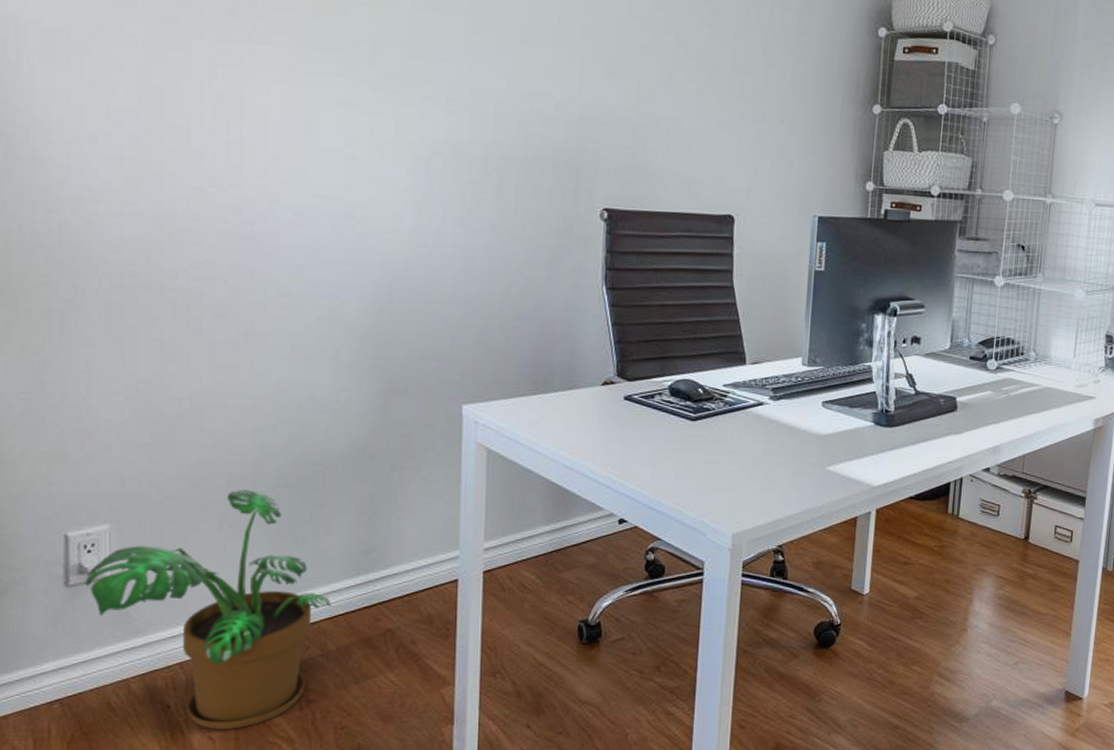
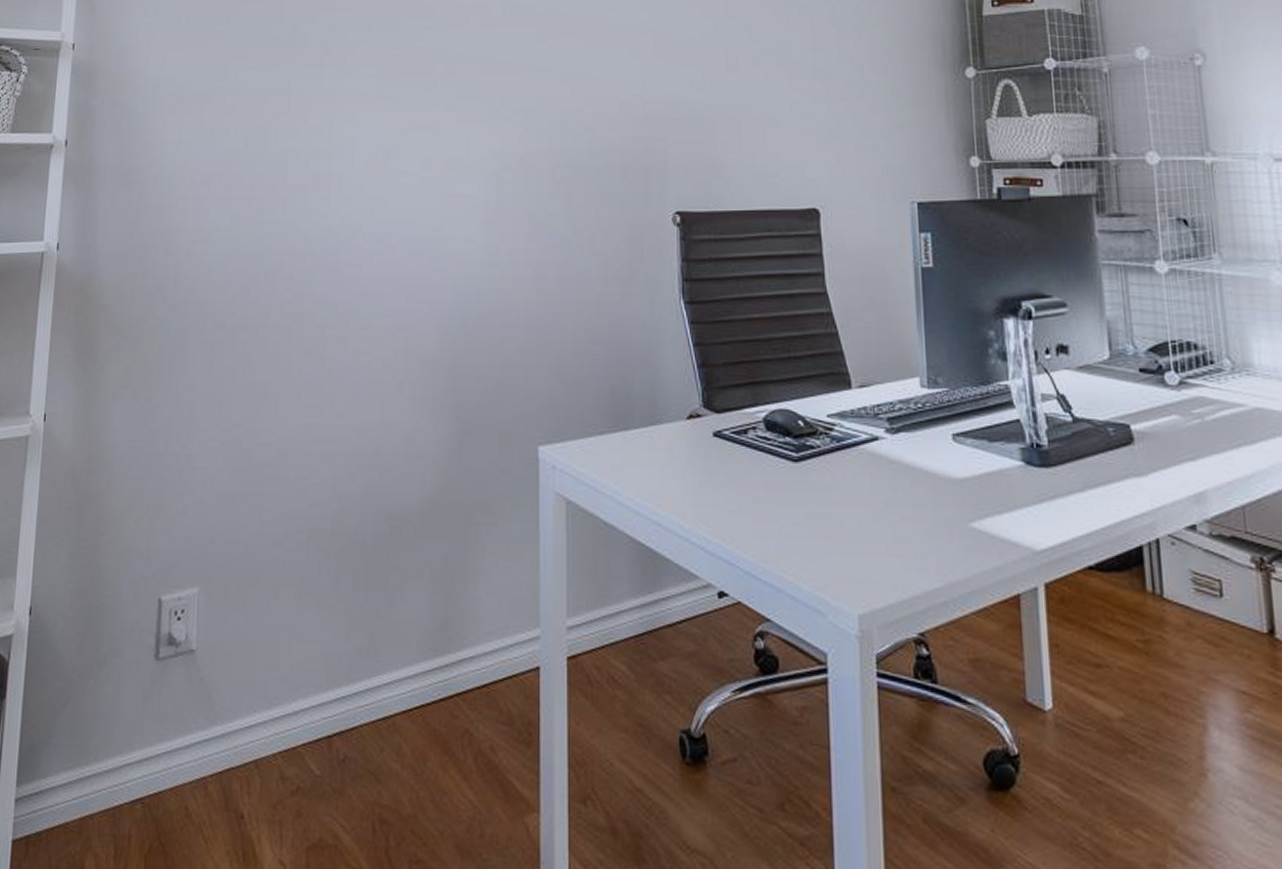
potted plant: present [85,490,332,730] -> none [173,549,407,853]

